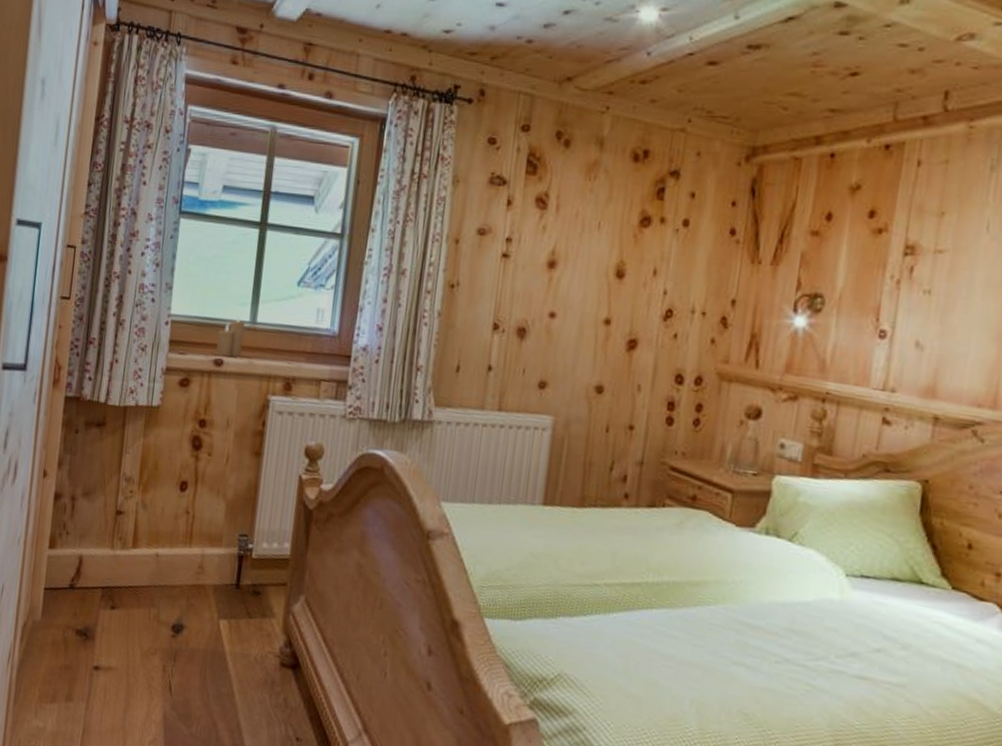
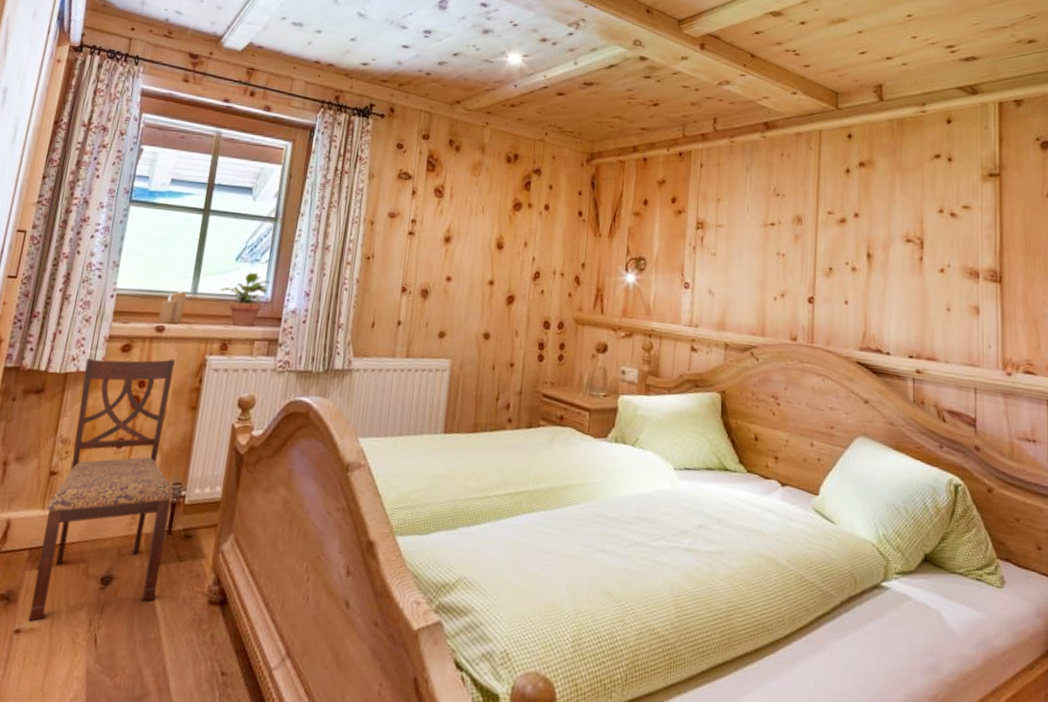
chair: none [106,392,240,660] -> present [29,358,175,622]
potted plant: none [281,299,336,365] -> present [220,272,269,328]

